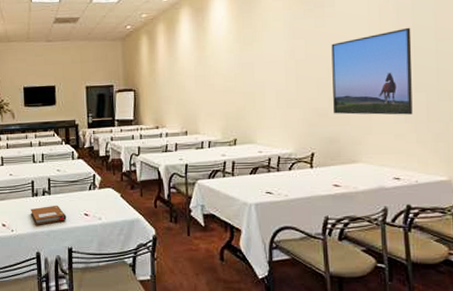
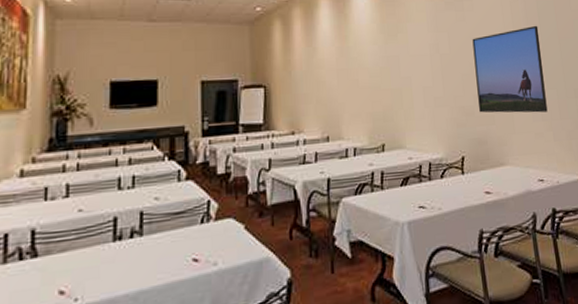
notebook: present [31,205,67,225] -> none [109,250,166,286]

